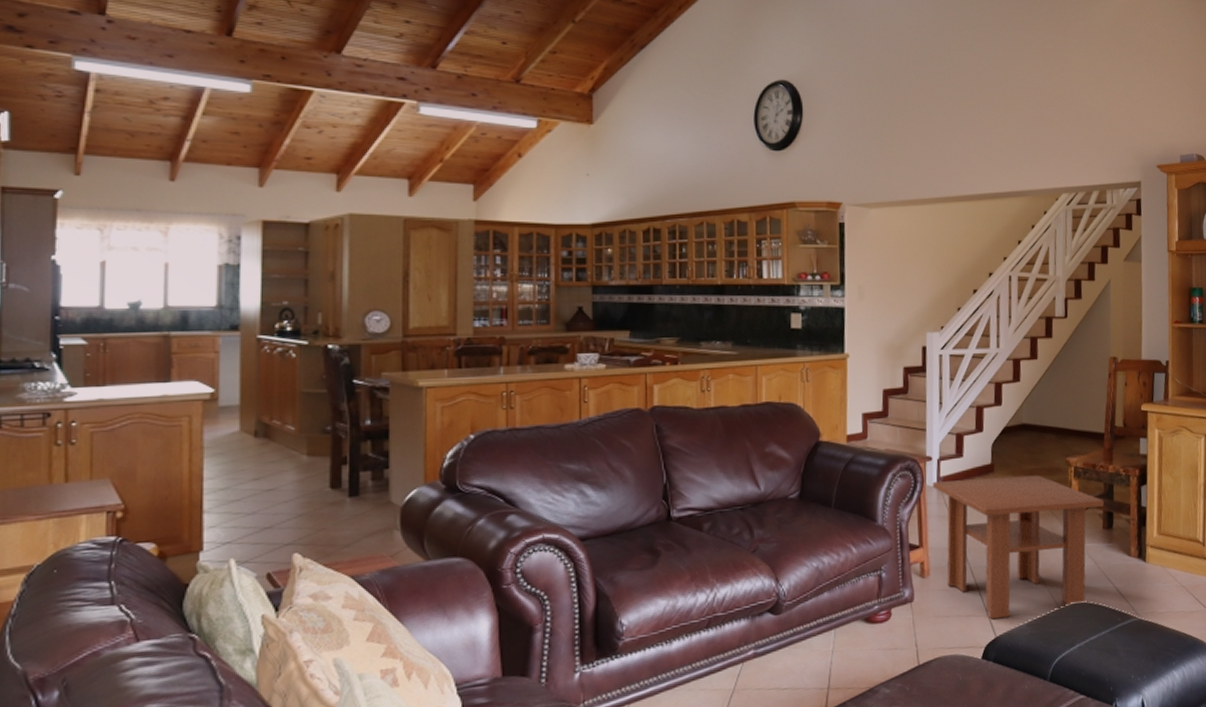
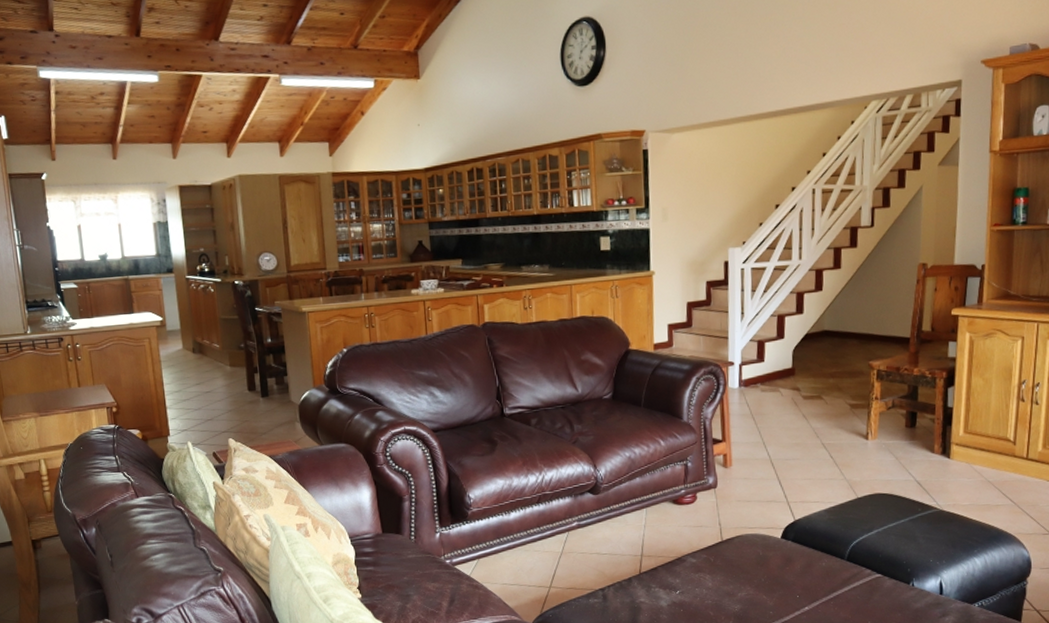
coffee table: present [932,475,1104,620] -> none [734,377,907,506]

